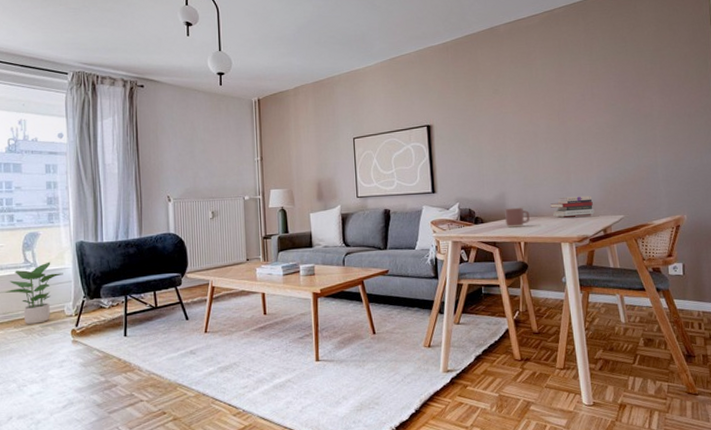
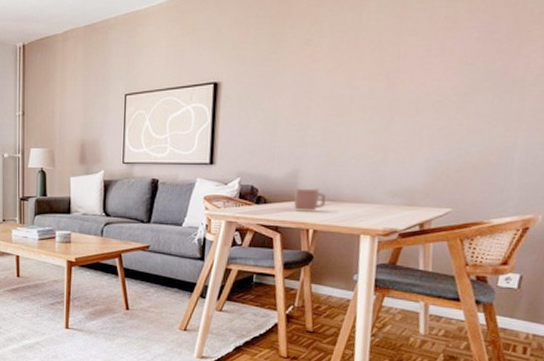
books: present [550,195,595,218] -> none [355,180,413,206]

